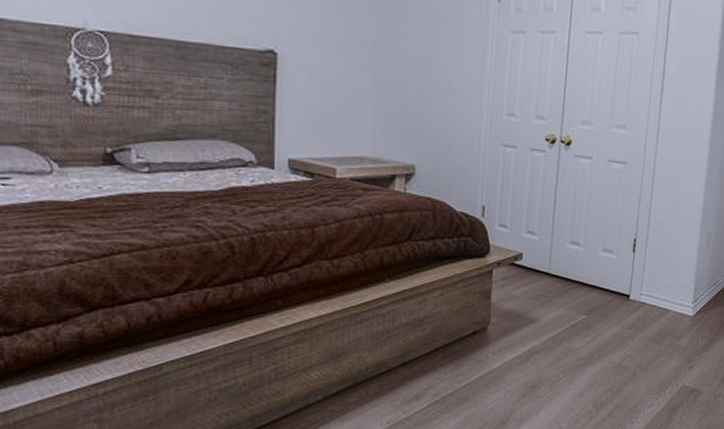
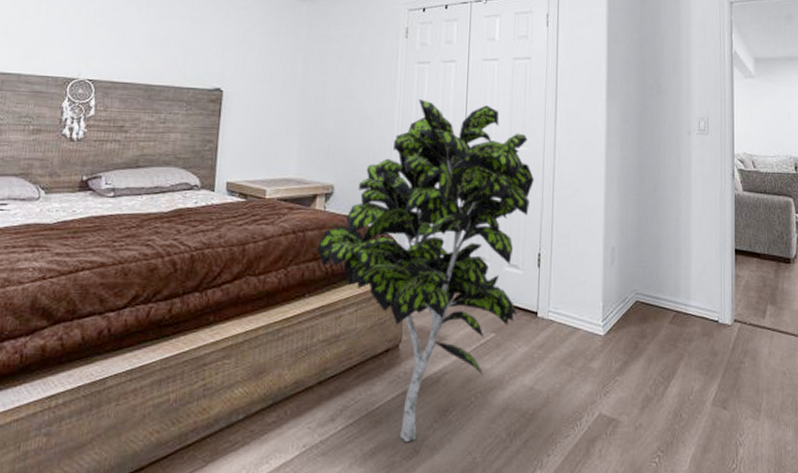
indoor plant: none [398,74,634,416] -> present [317,99,534,443]

